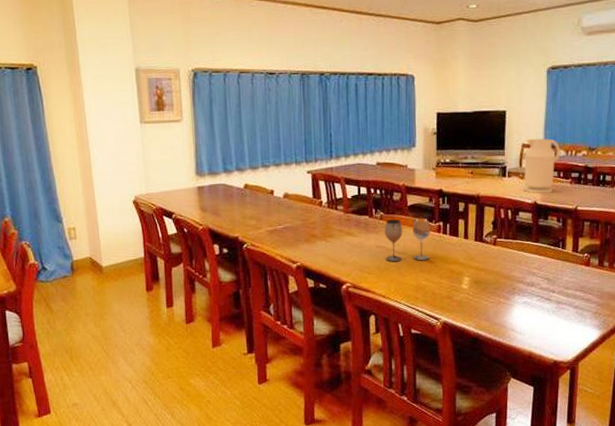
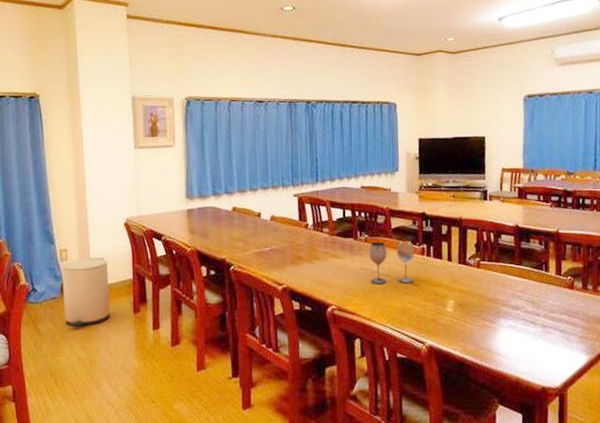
pedal bin: none [71,235,123,305] -> present [62,256,111,327]
water jug: present [524,138,560,194] -> none [505,163,540,217]

